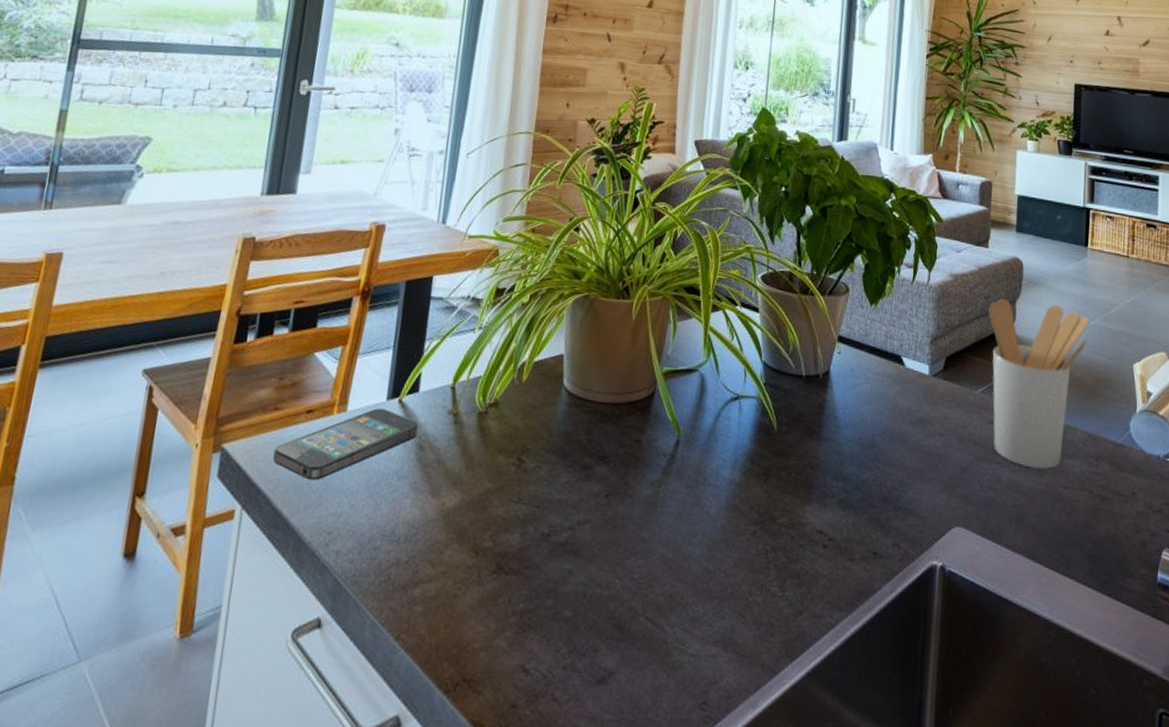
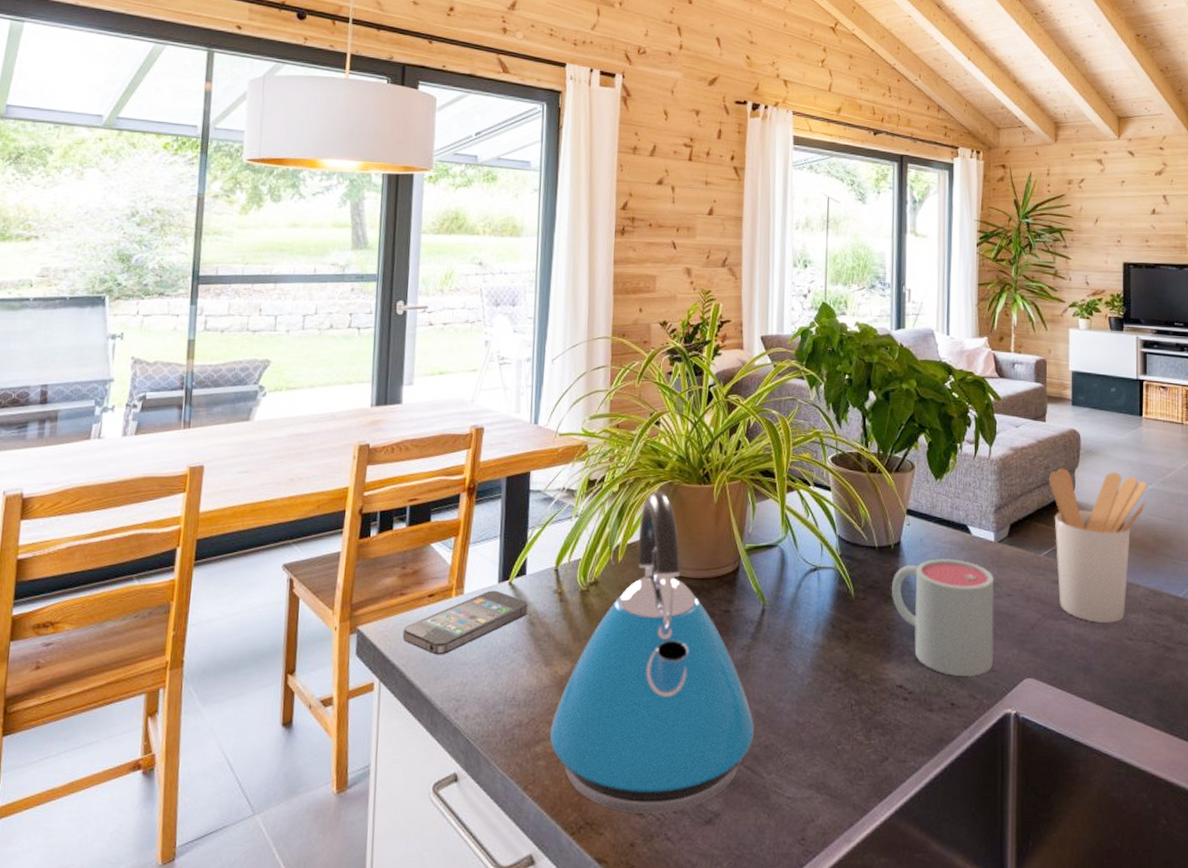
kettle: none [429,304,660,671] -> present [549,491,755,814]
mug: none [817,391,926,524] -> present [892,558,994,677]

